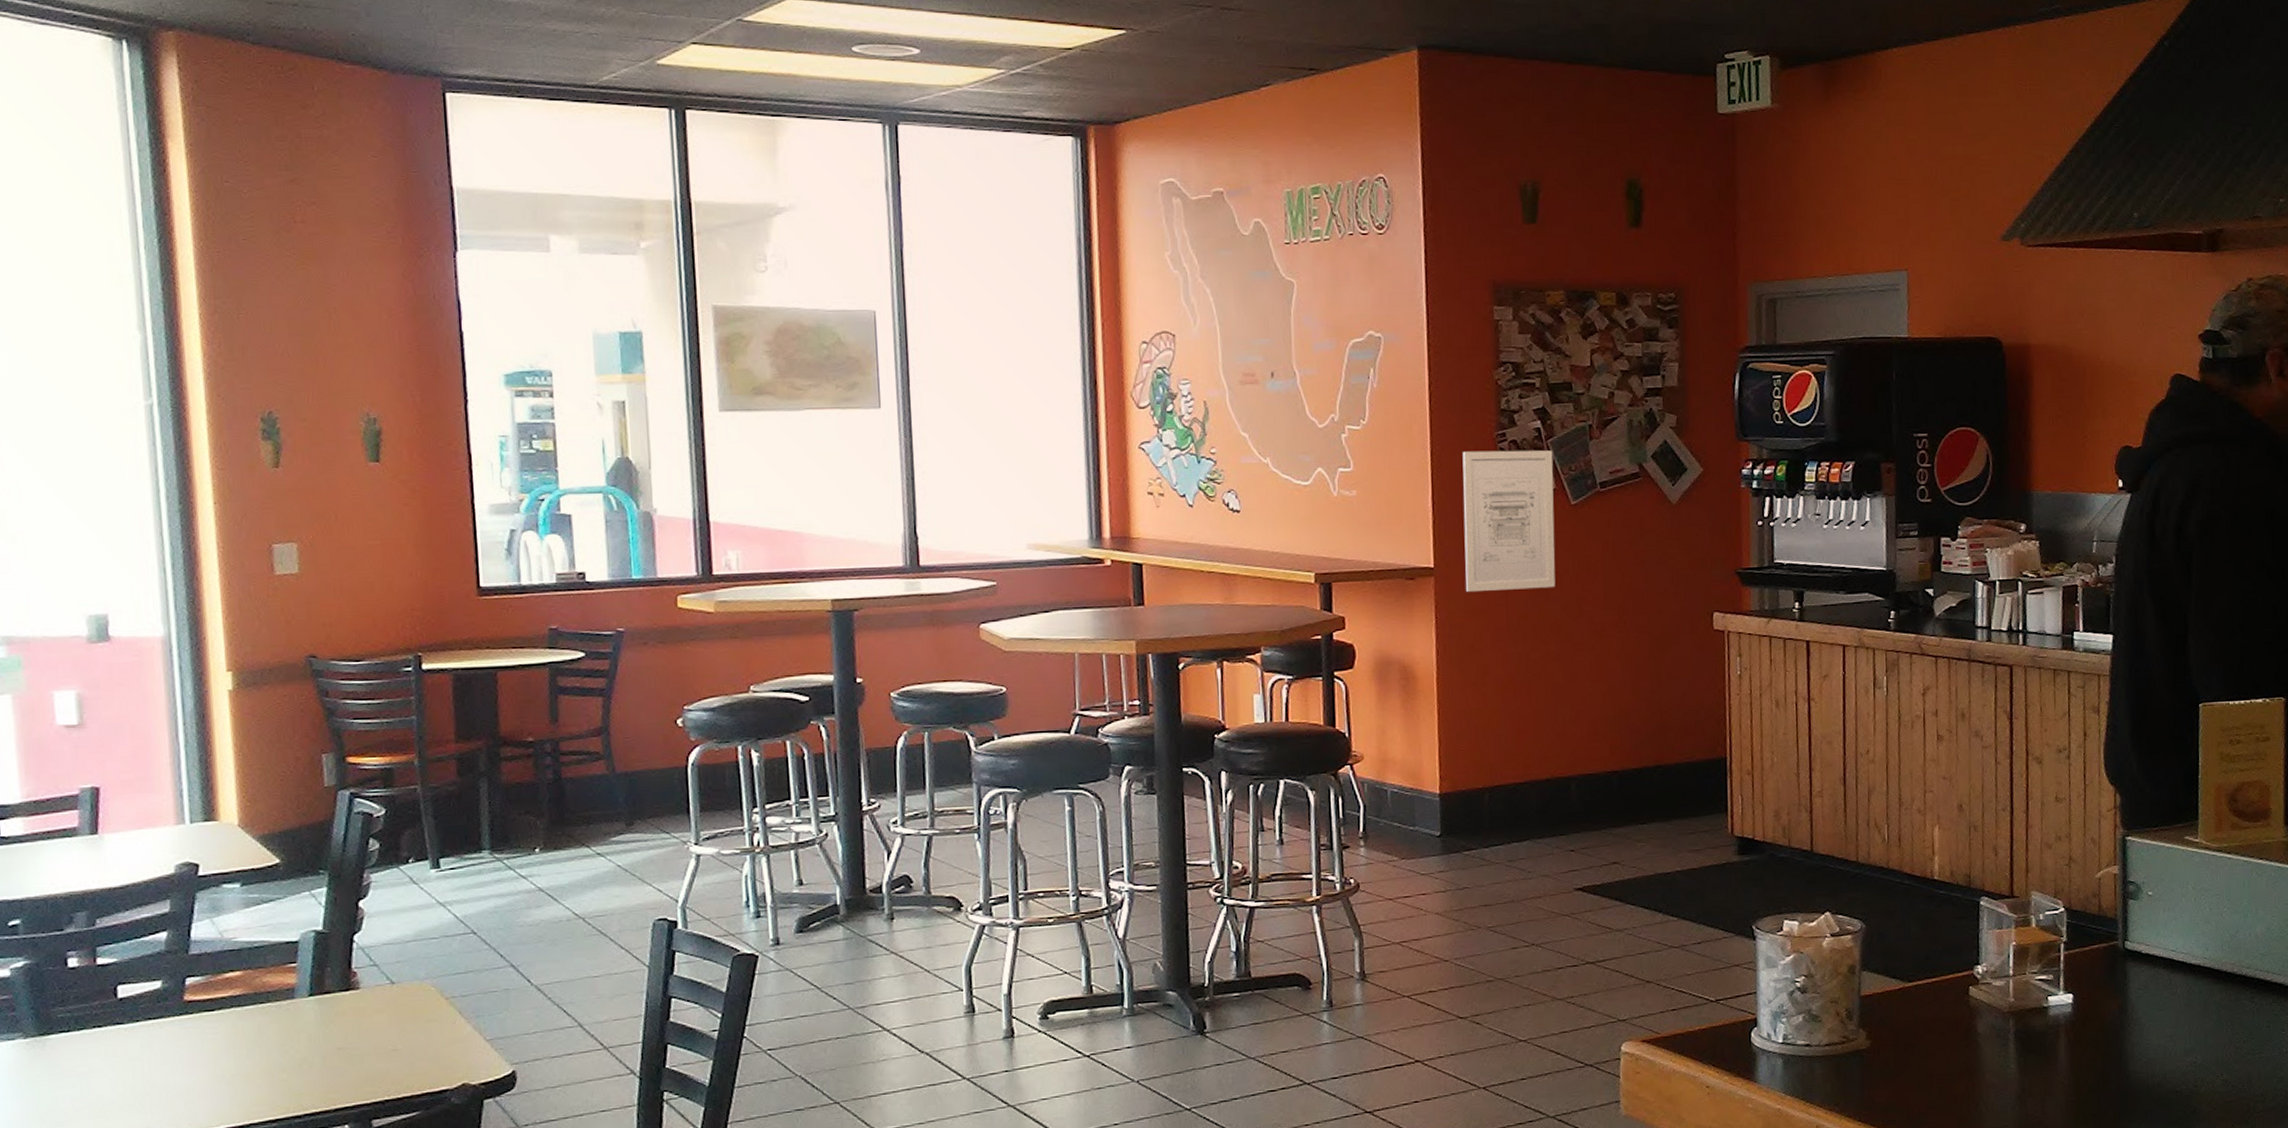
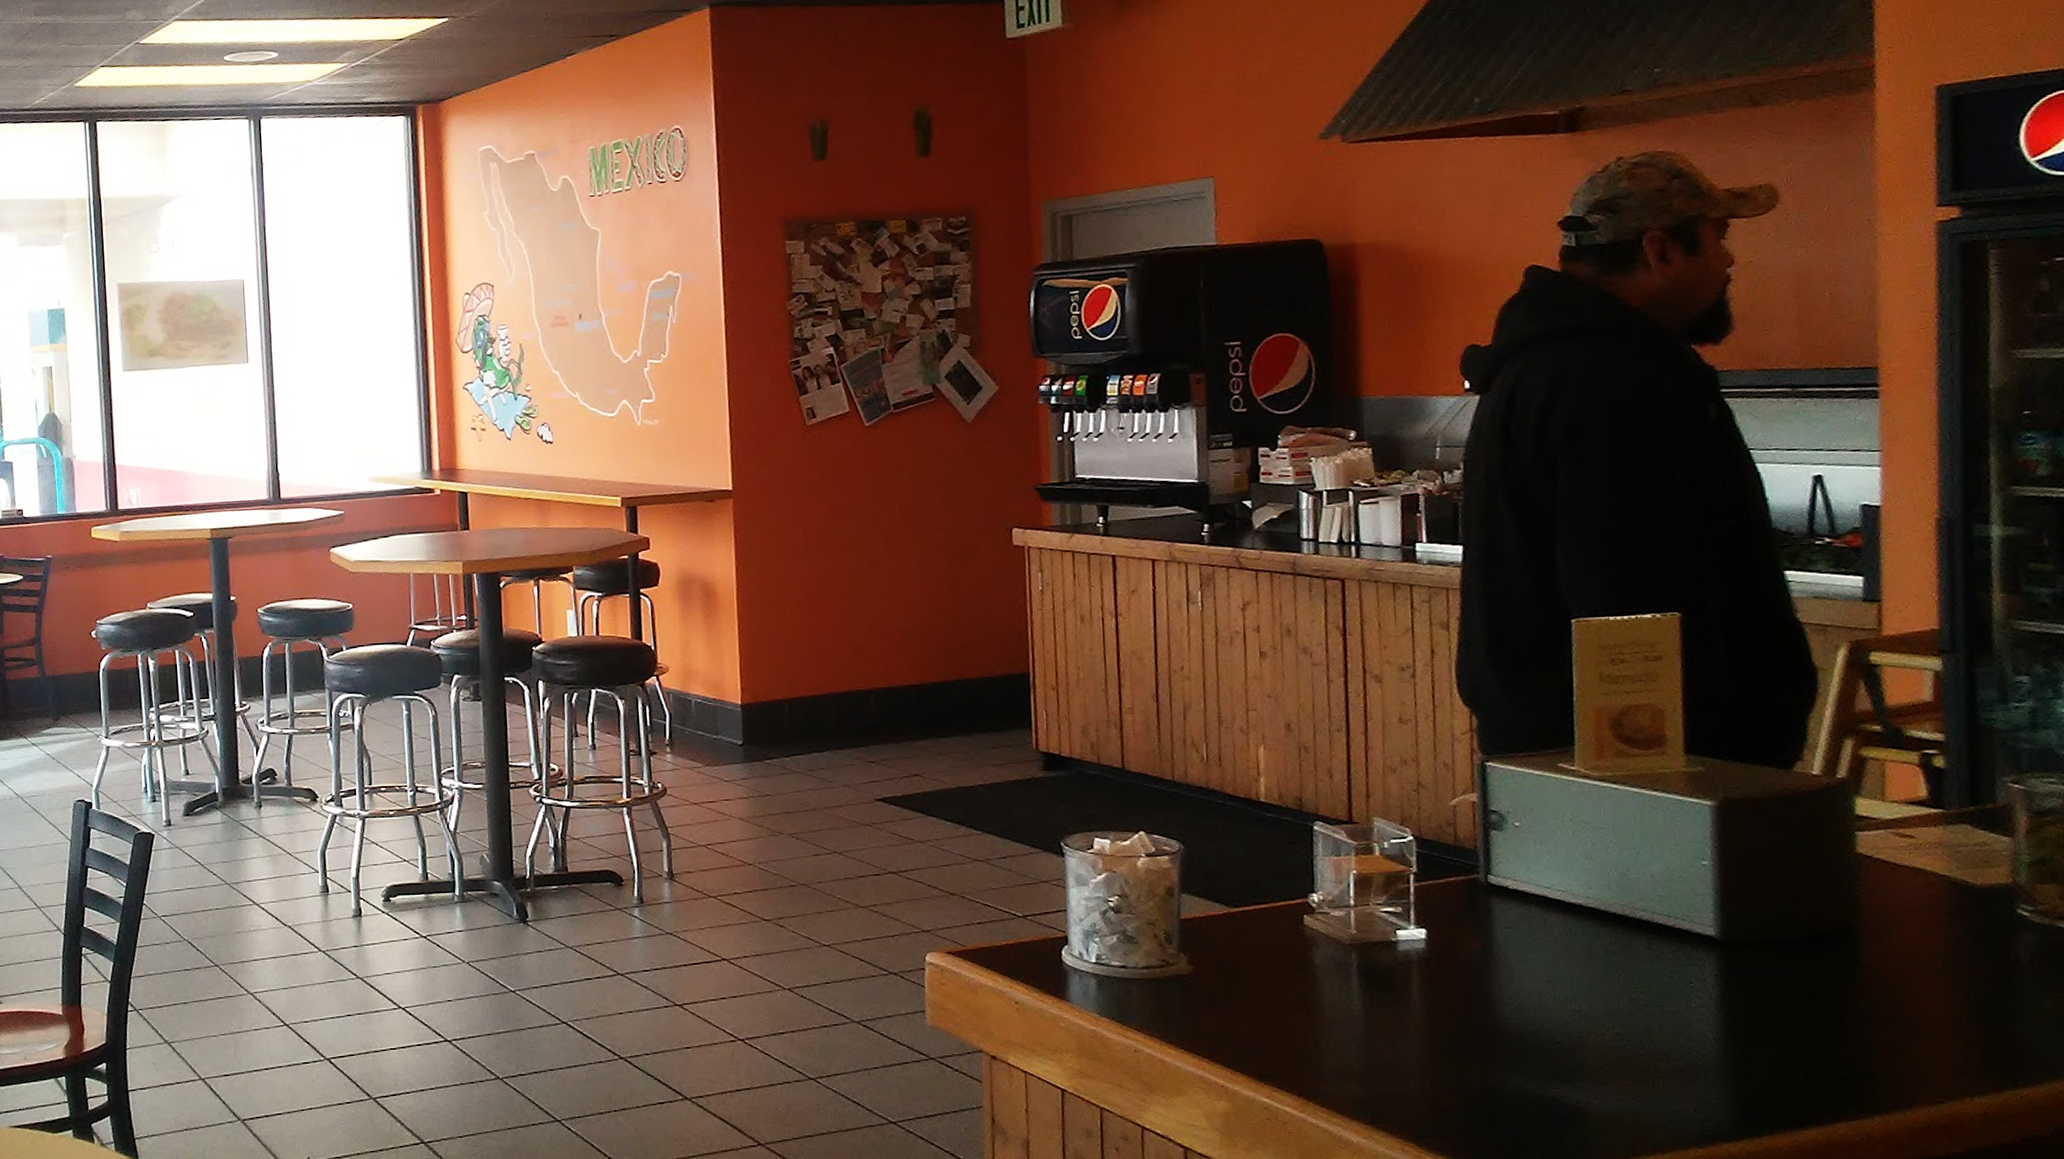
wall art: present [1462,450,1556,593] -> none [758,375,851,513]

